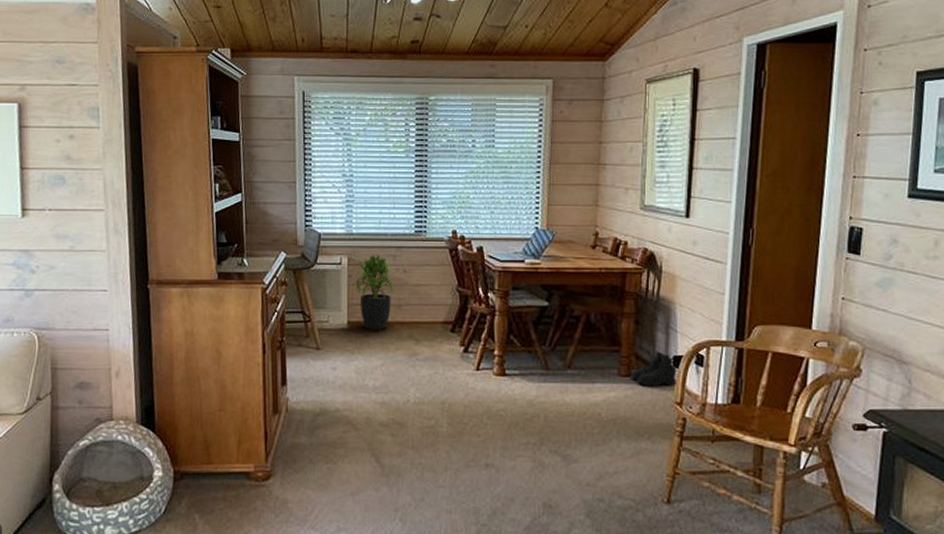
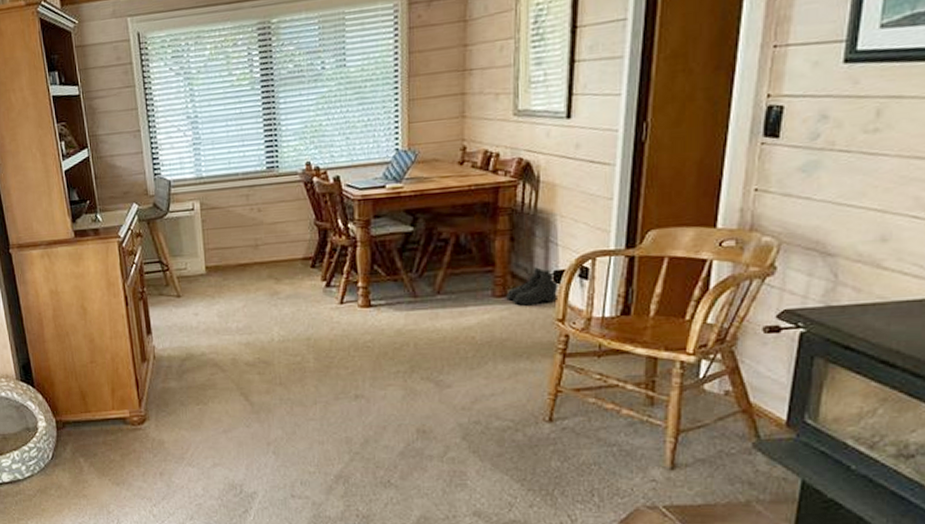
potted plant: present [355,254,394,330] -> none [209,195,250,273]

